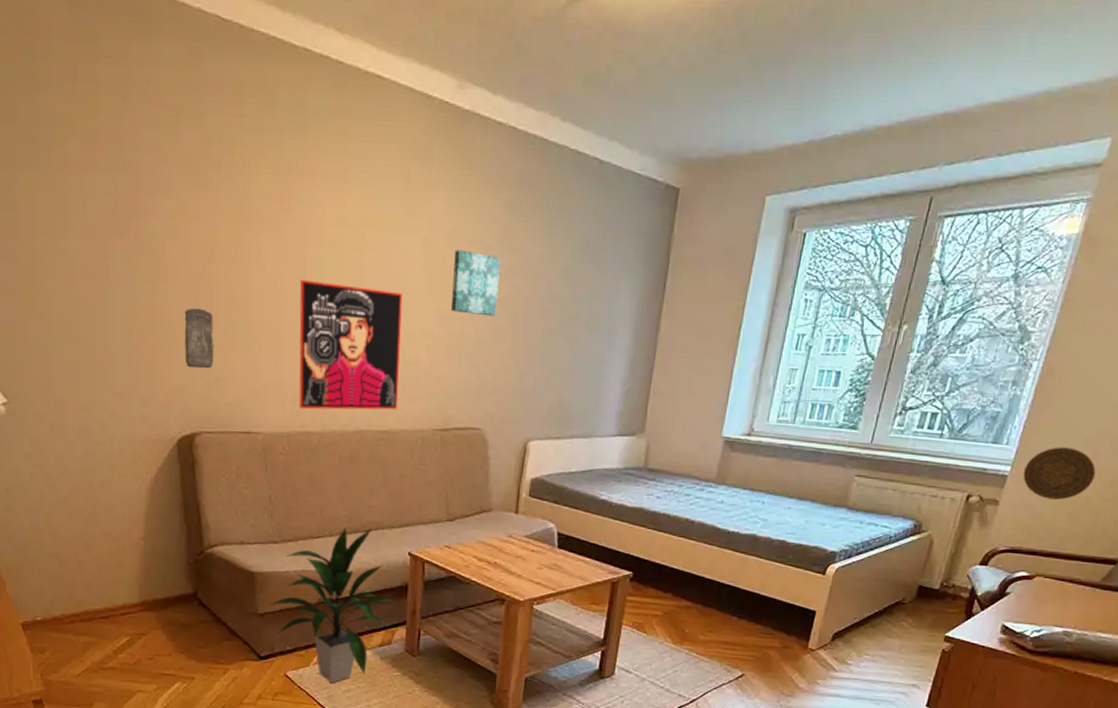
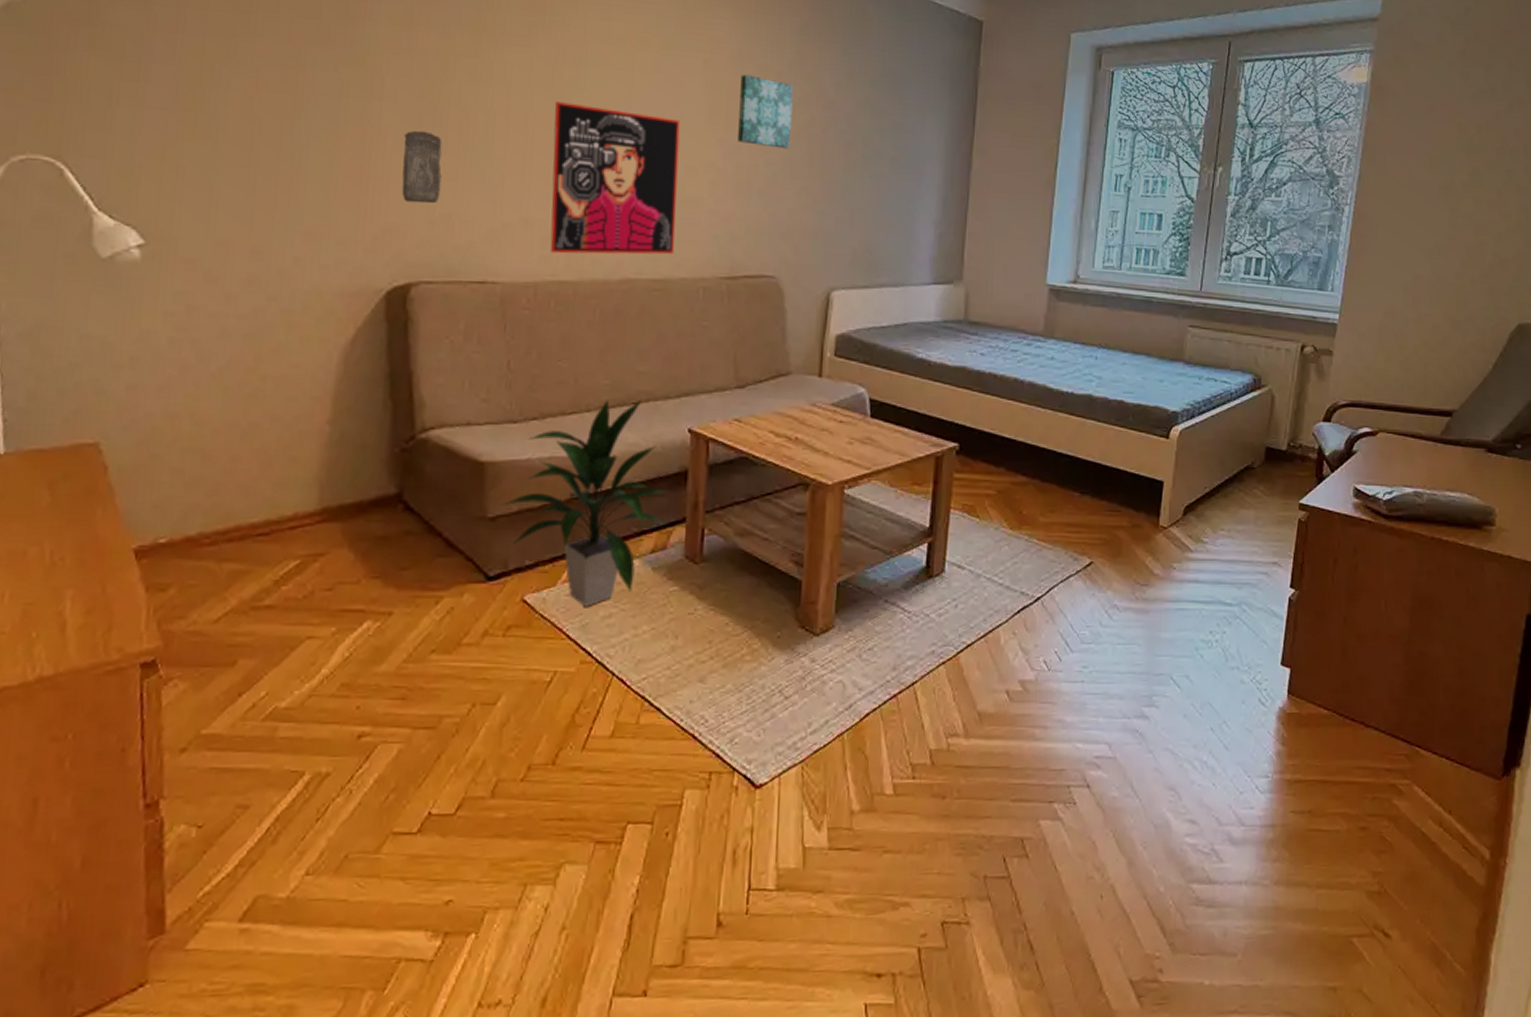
decorative plate: present [1023,447,1096,500] -> none [1351,293,1418,349]

